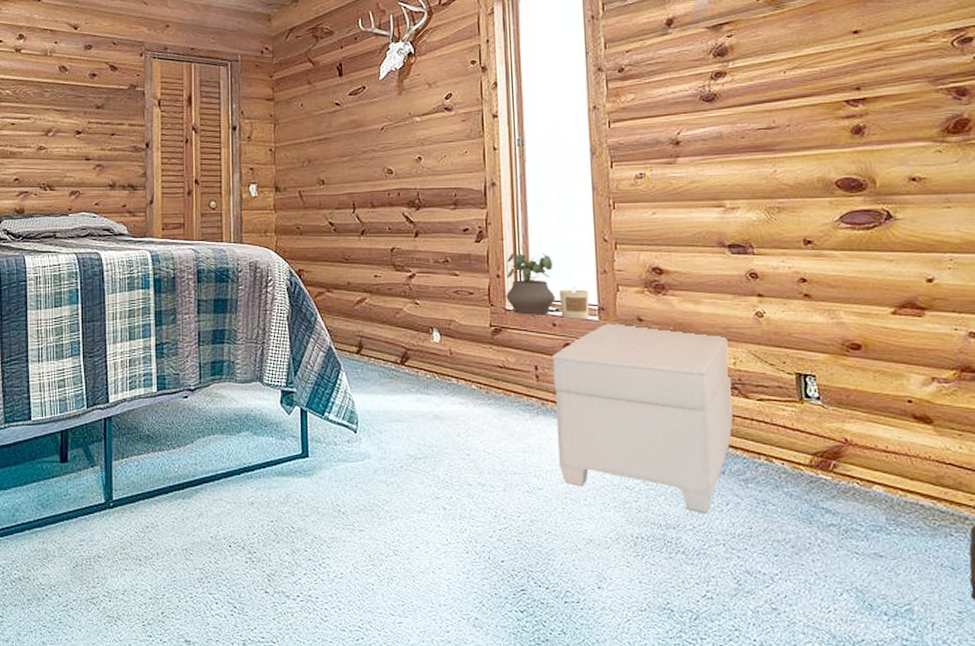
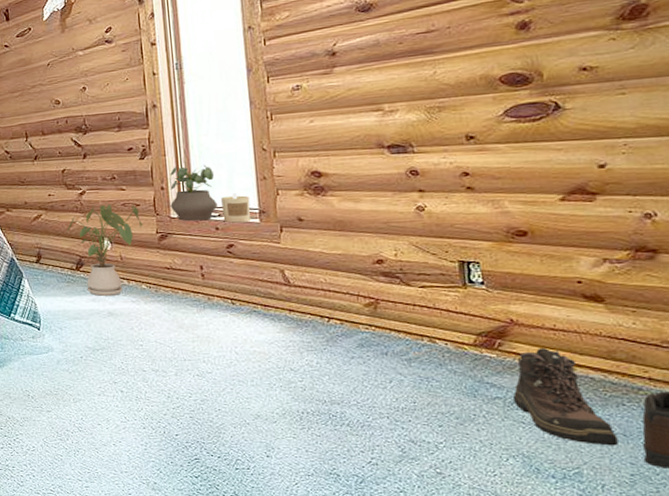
house plant: none [393,290,475,395] -> present [67,204,143,296]
ottoman: present [551,323,734,513] -> none [215,224,396,390]
hiking boot: none [846,470,947,580] -> present [512,347,618,446]

